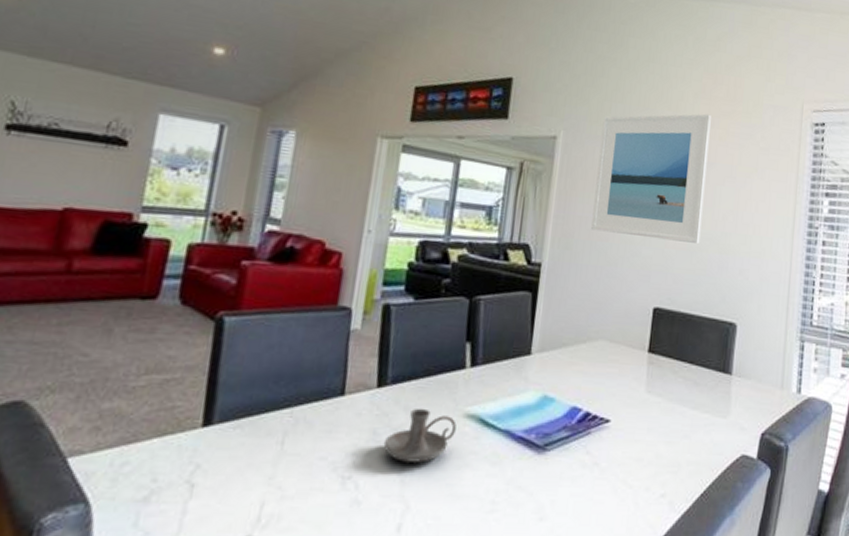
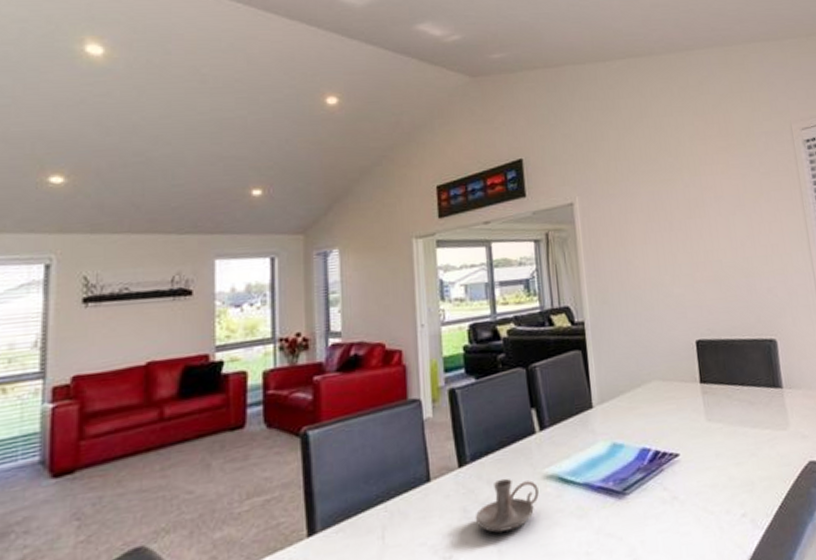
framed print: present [591,114,711,243] -> none [612,153,725,282]

